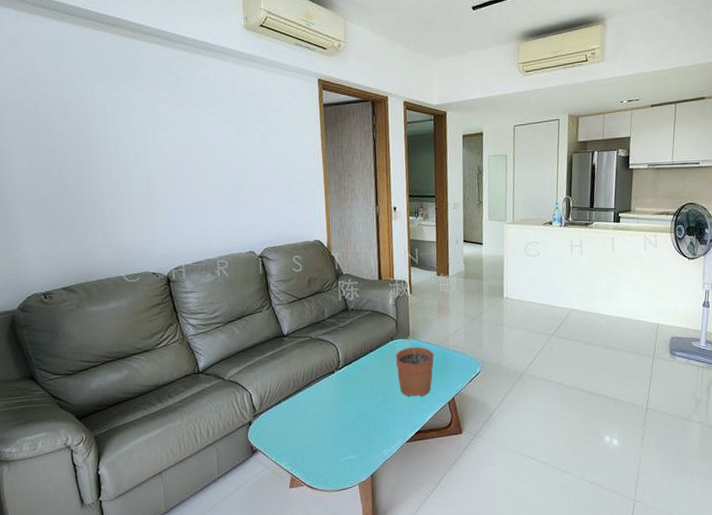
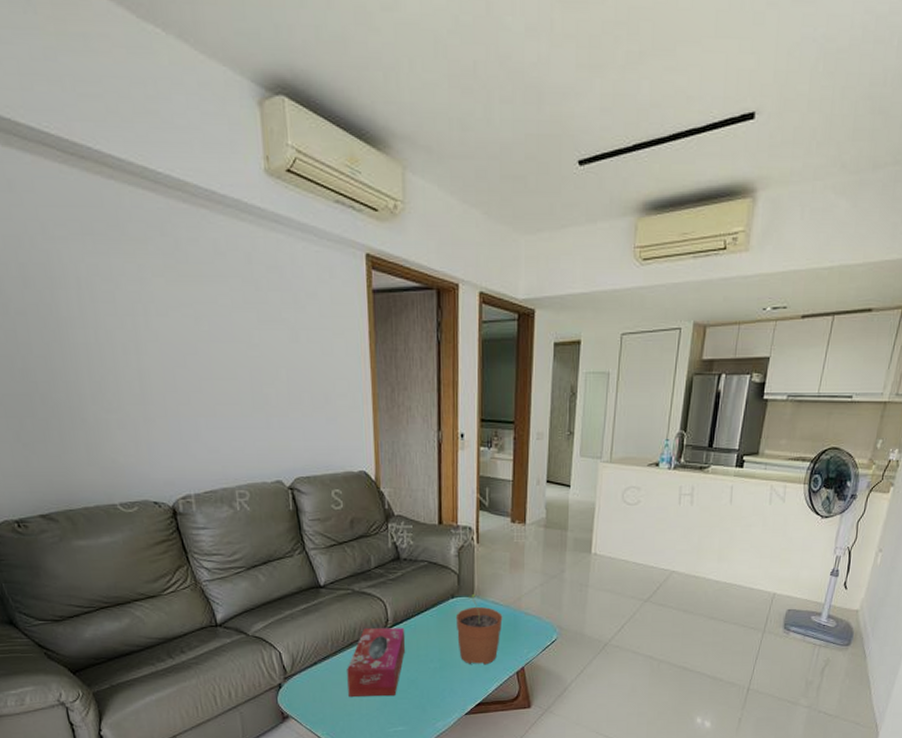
tissue box: none [306,367,355,430] -> present [347,628,406,697]

